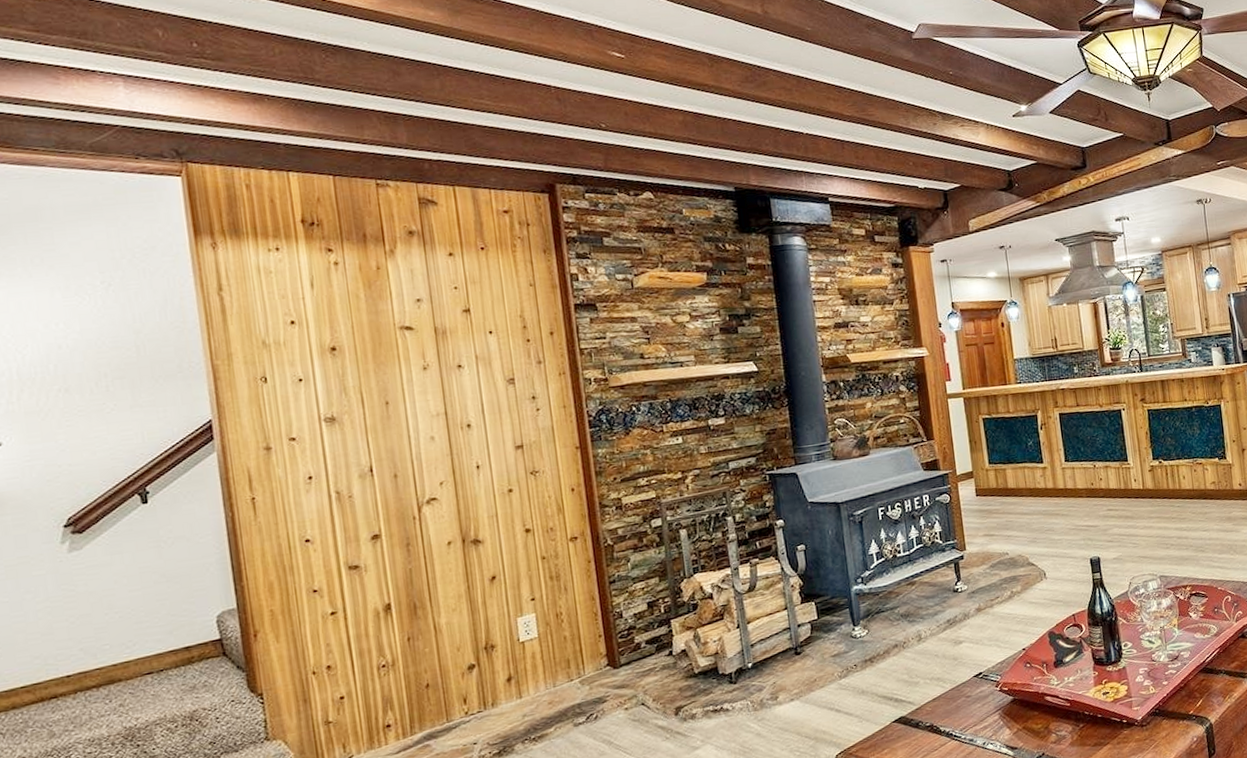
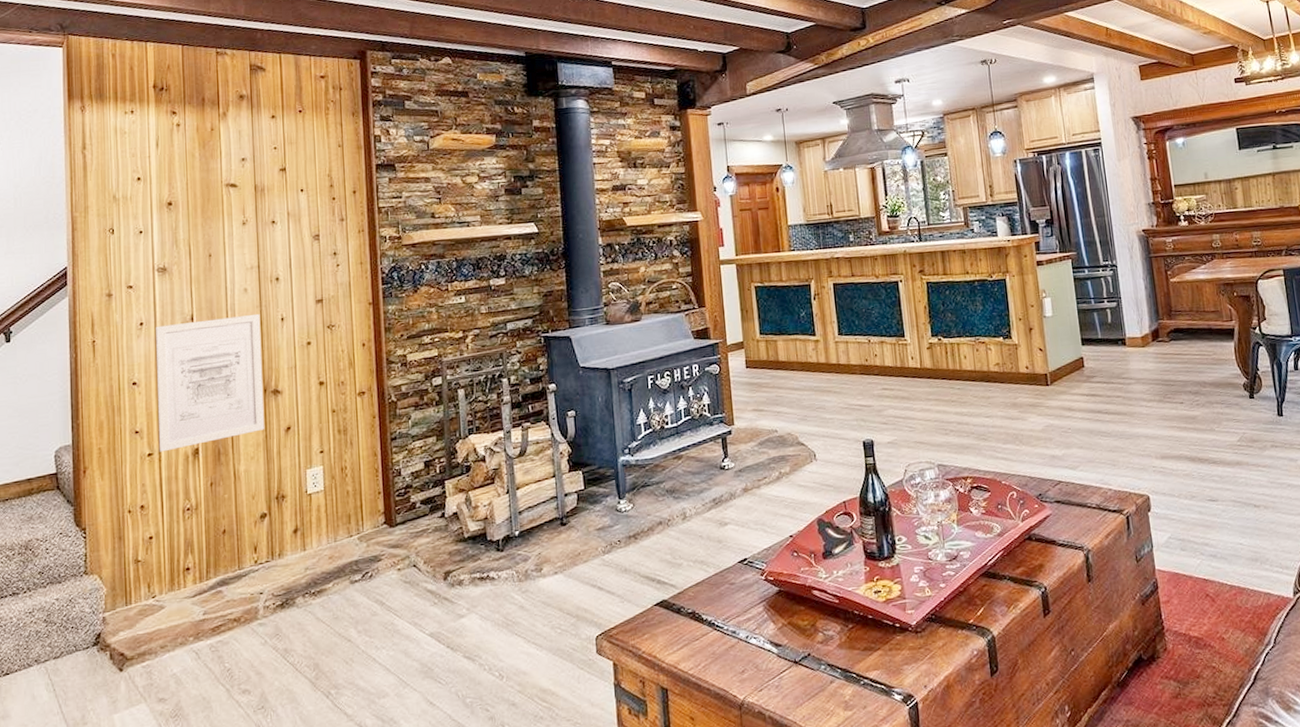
wall art: none [328,462,467,610] -> present [155,313,265,452]

